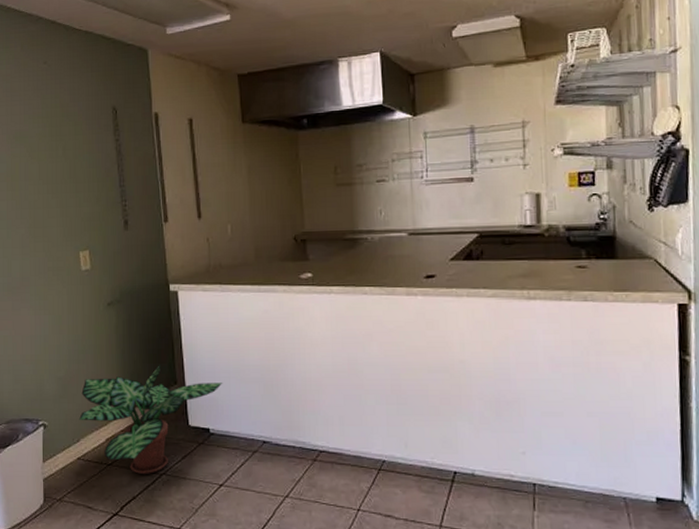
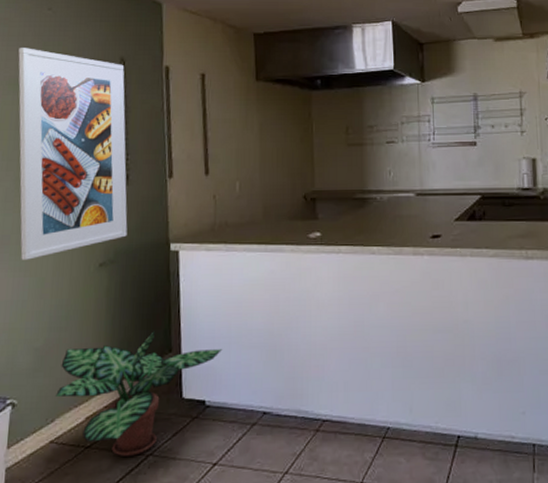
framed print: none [21,102,130,300] -> present [18,48,128,260]

